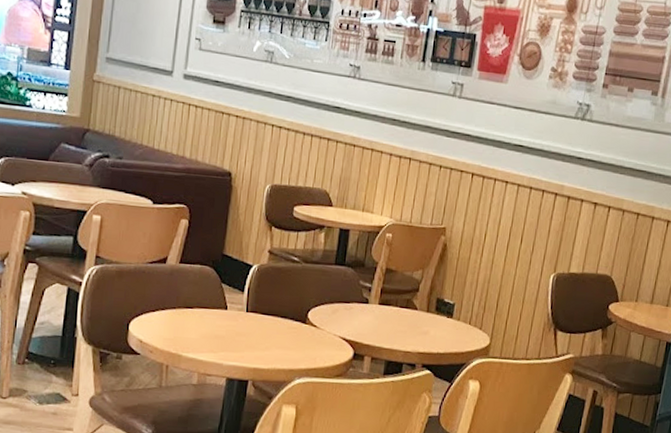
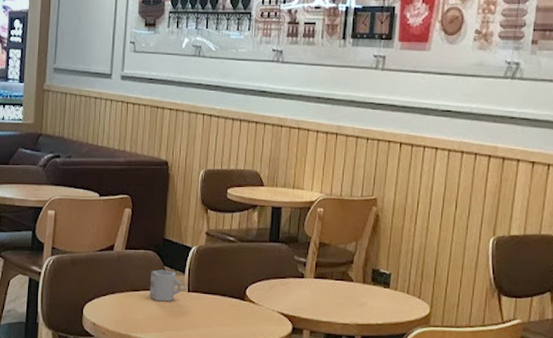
cup: none [204,287,241,321] -> present [149,270,182,301]

